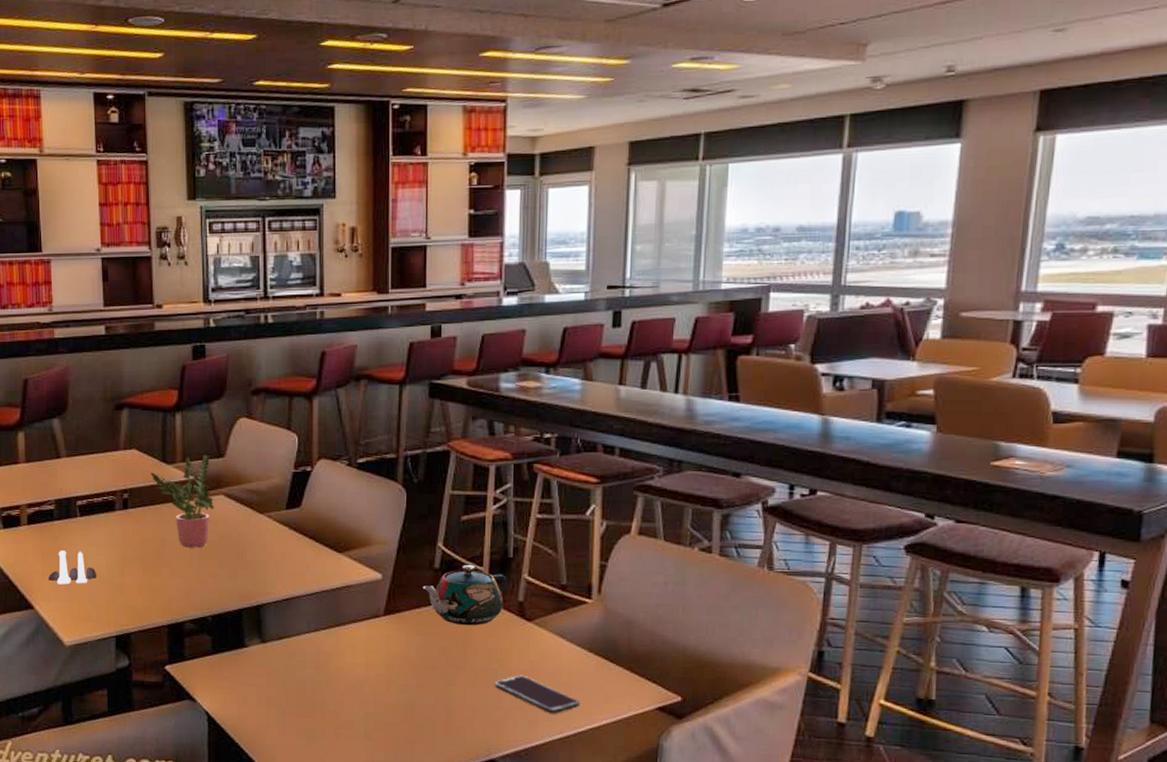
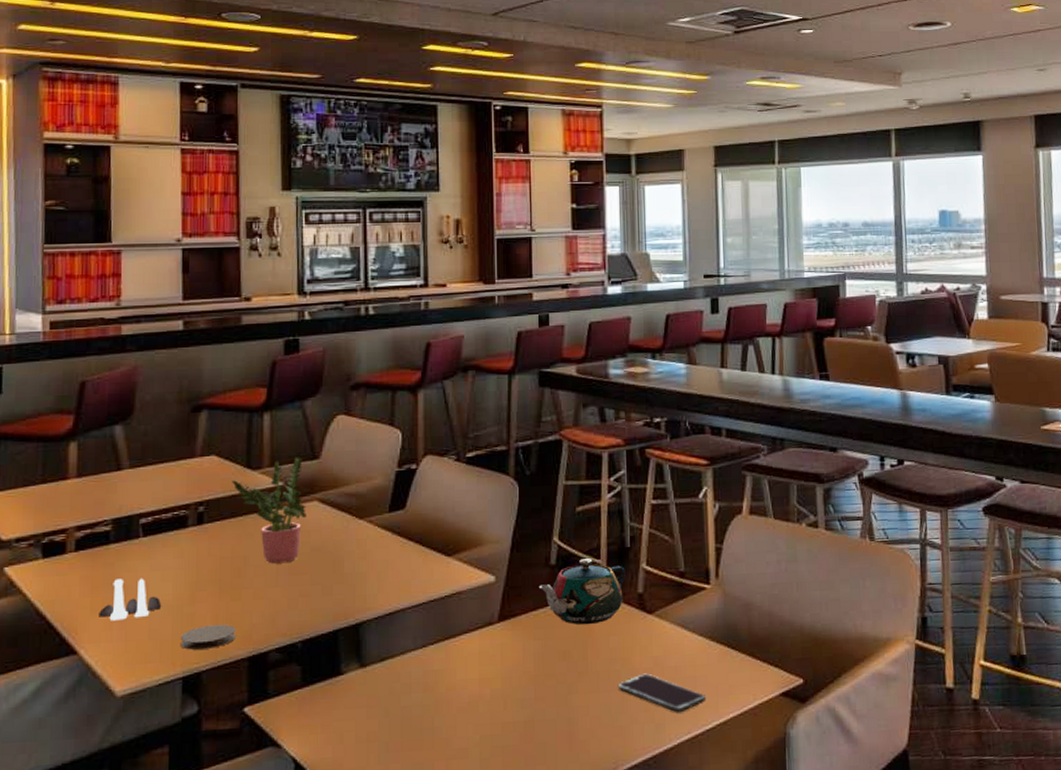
coaster: none [113,595,157,615] -> present [180,624,235,650]

